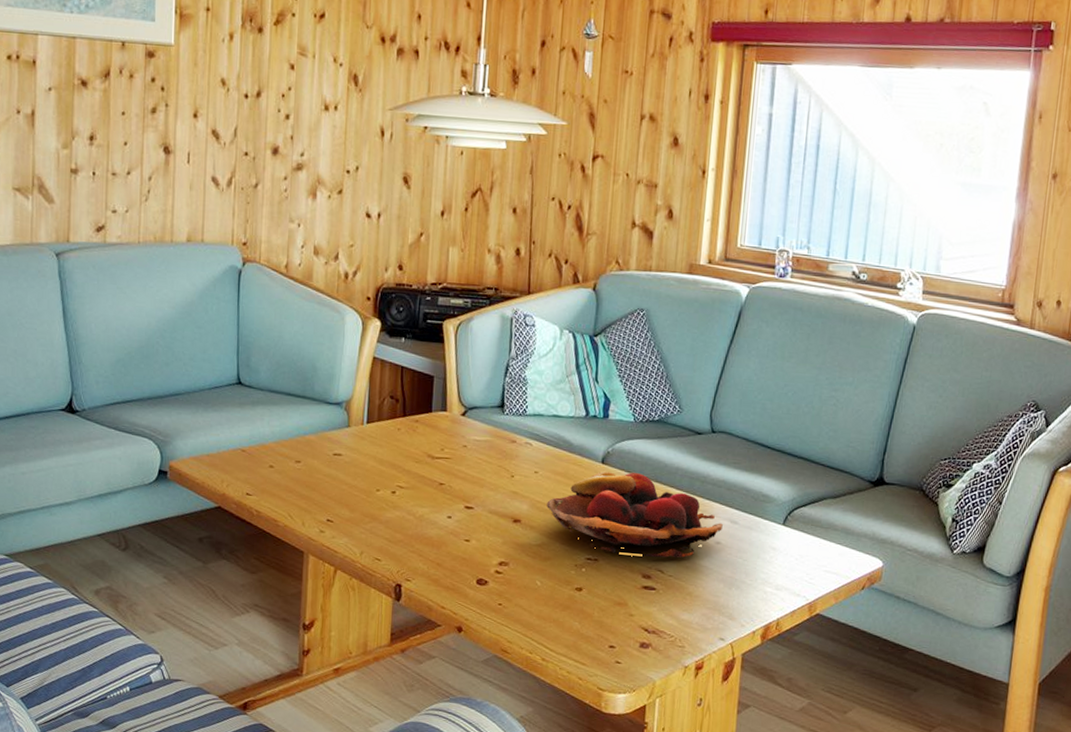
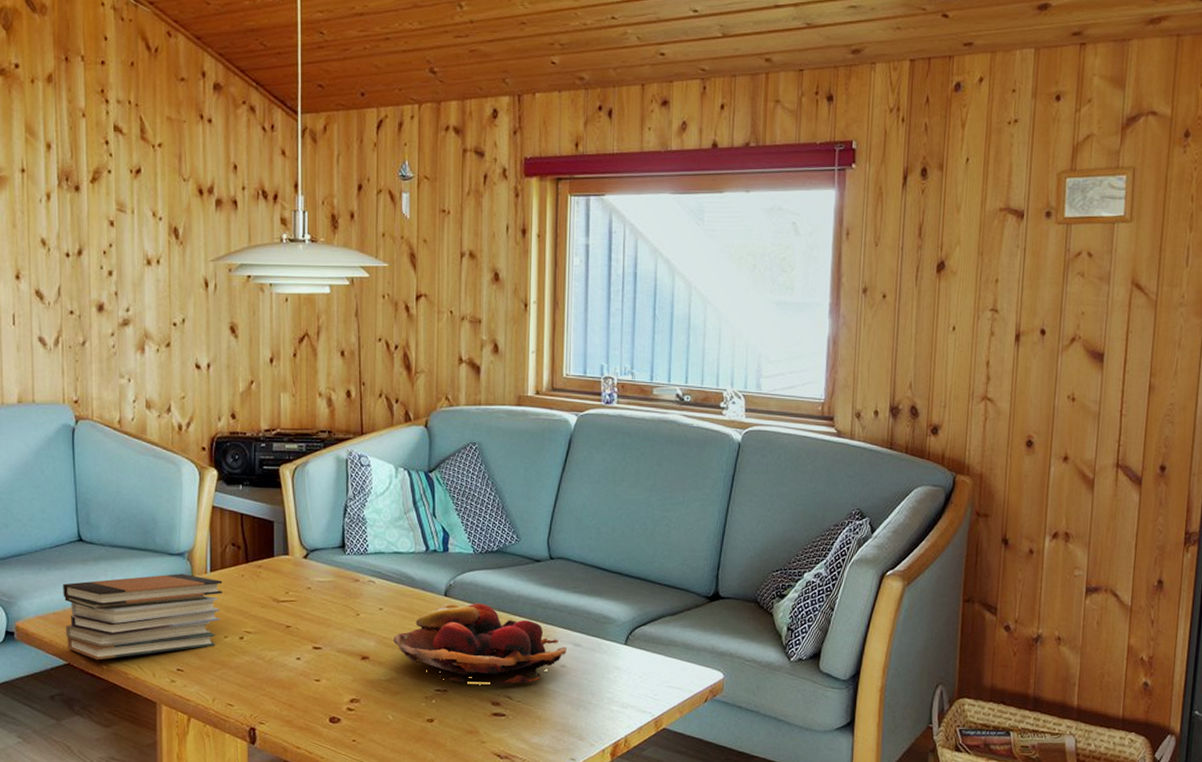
book stack: none [218,423,379,506] -> present [63,573,223,660]

